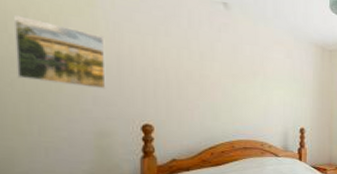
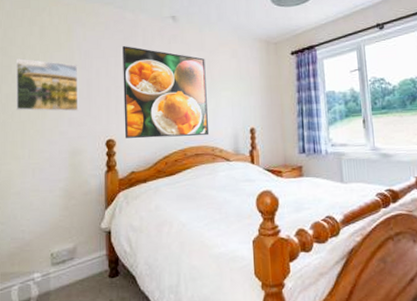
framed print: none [163,25,259,131] -> present [122,46,210,139]

